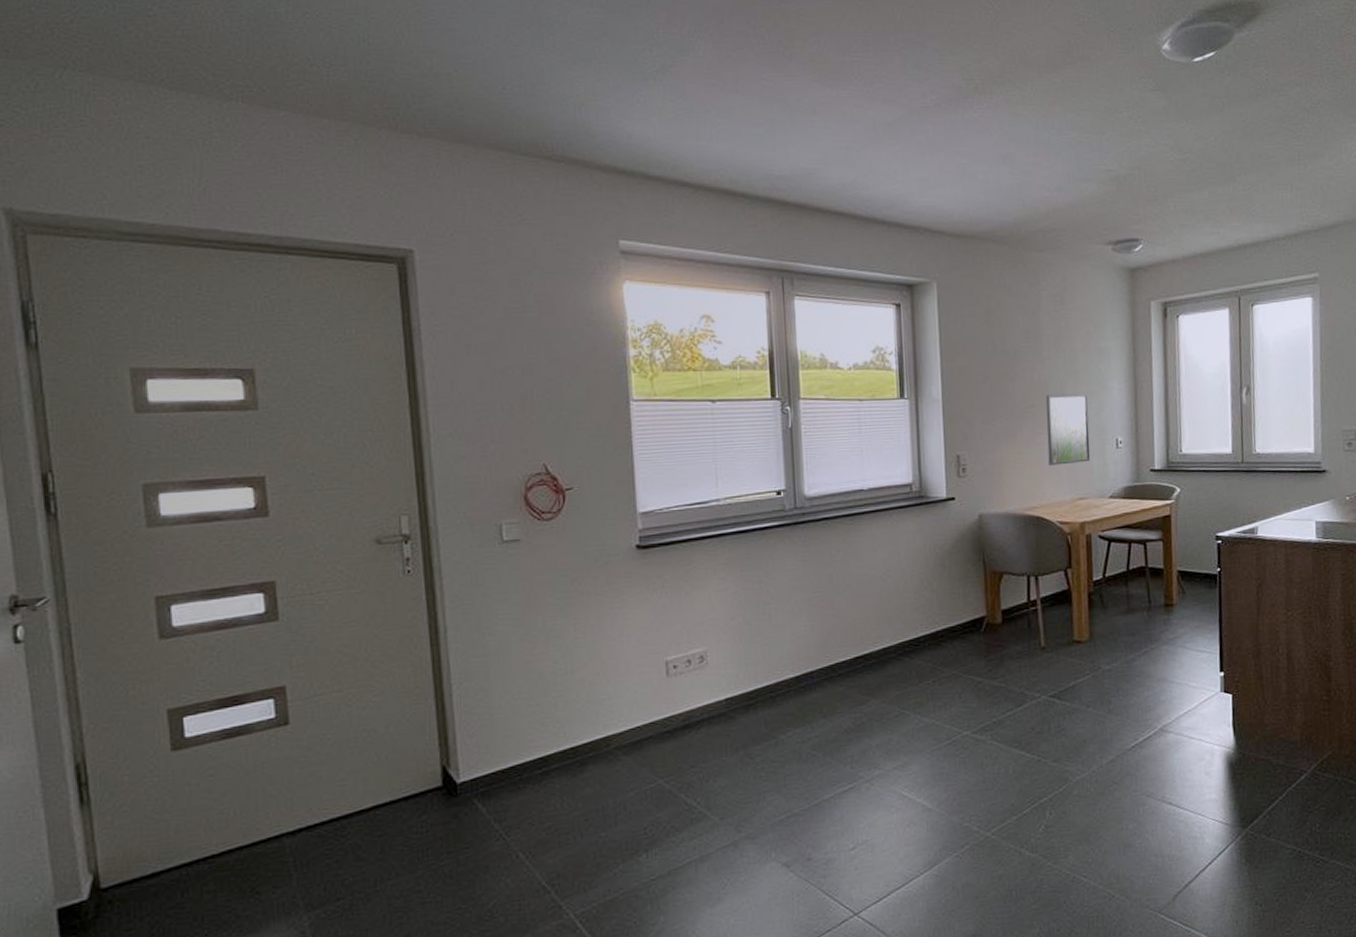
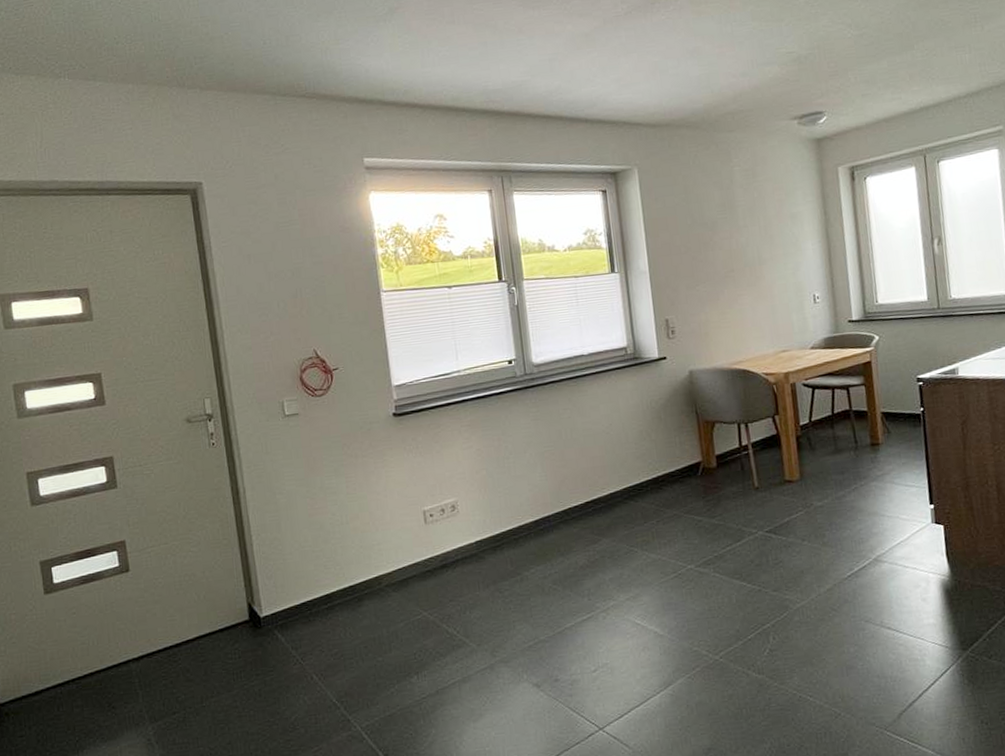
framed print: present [1046,394,1091,466] -> none [744,256,790,323]

